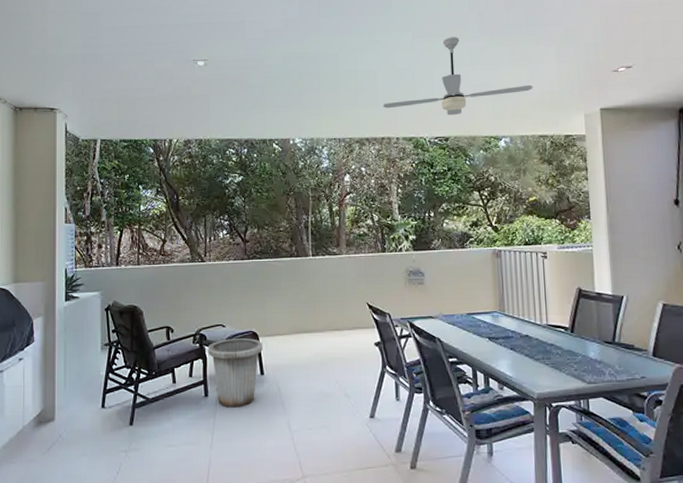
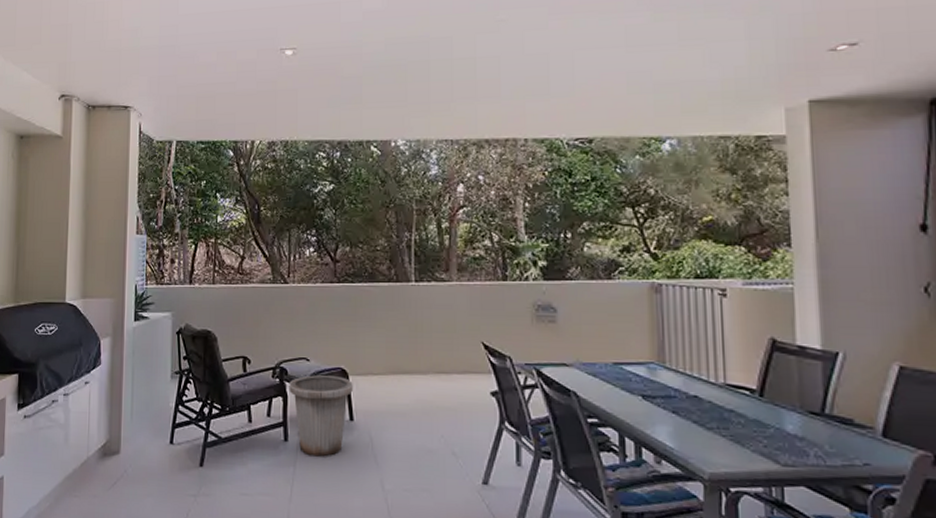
ceiling fan: present [382,37,533,116] -> none [507,11,712,111]

